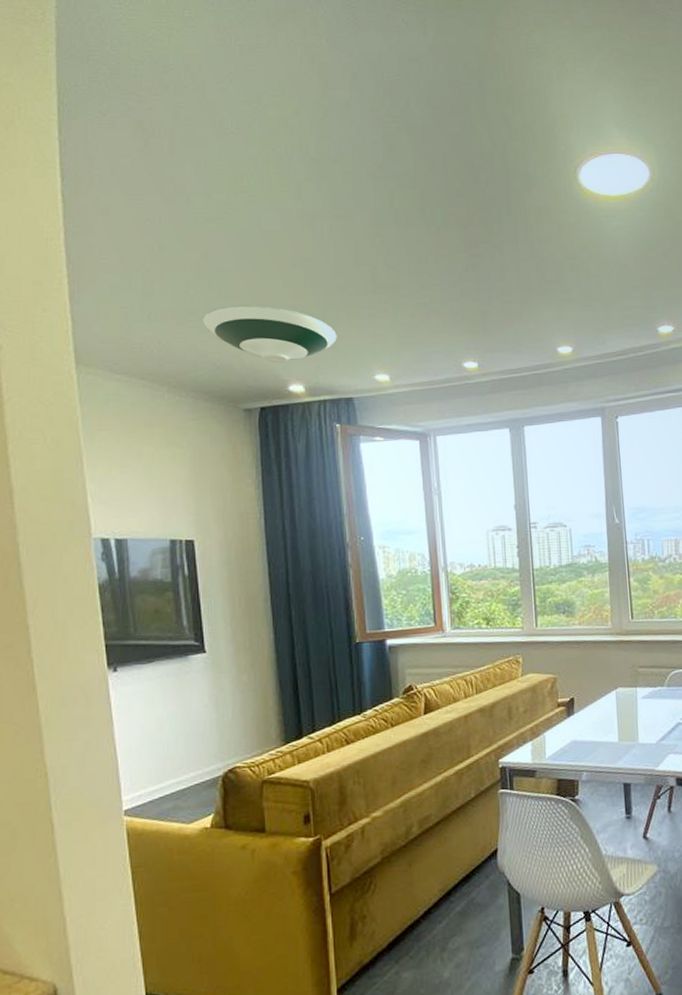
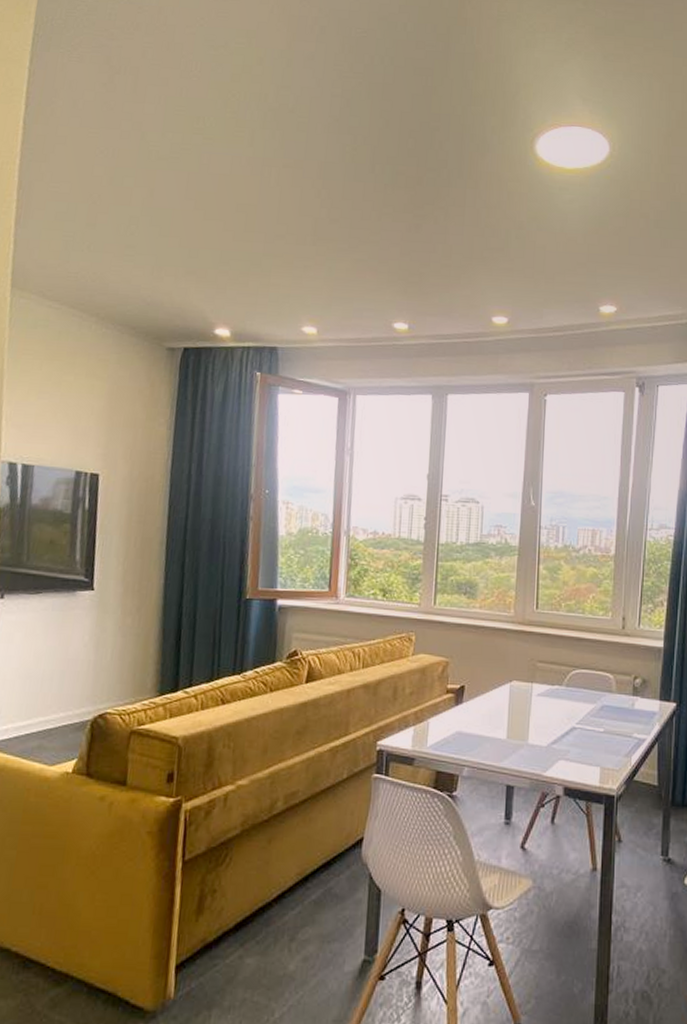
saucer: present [203,305,337,363] -> none [139,243,270,306]

